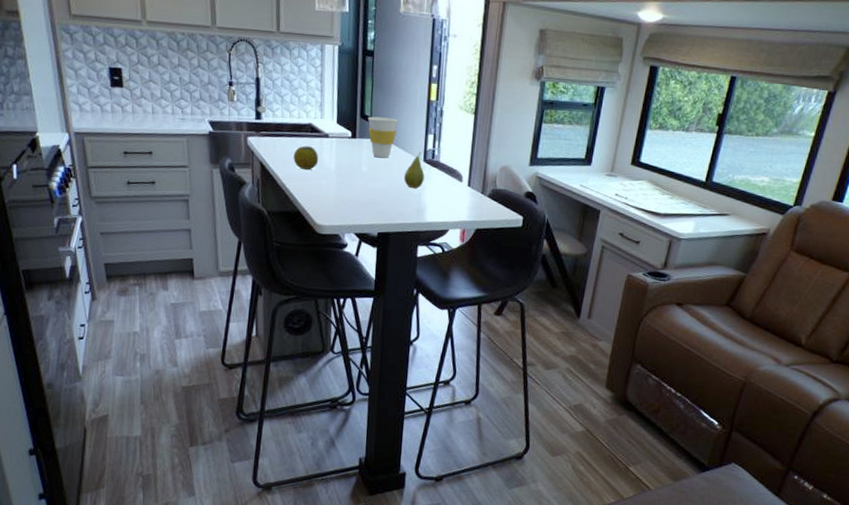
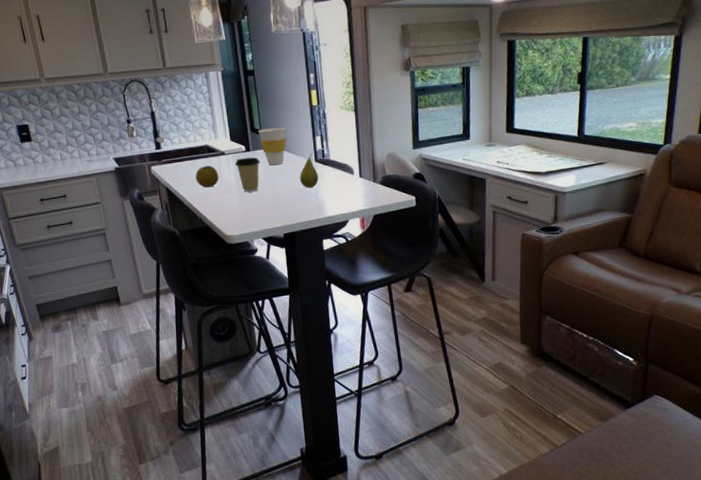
coffee cup: none [337,144,365,183] -> present [234,157,260,193]

